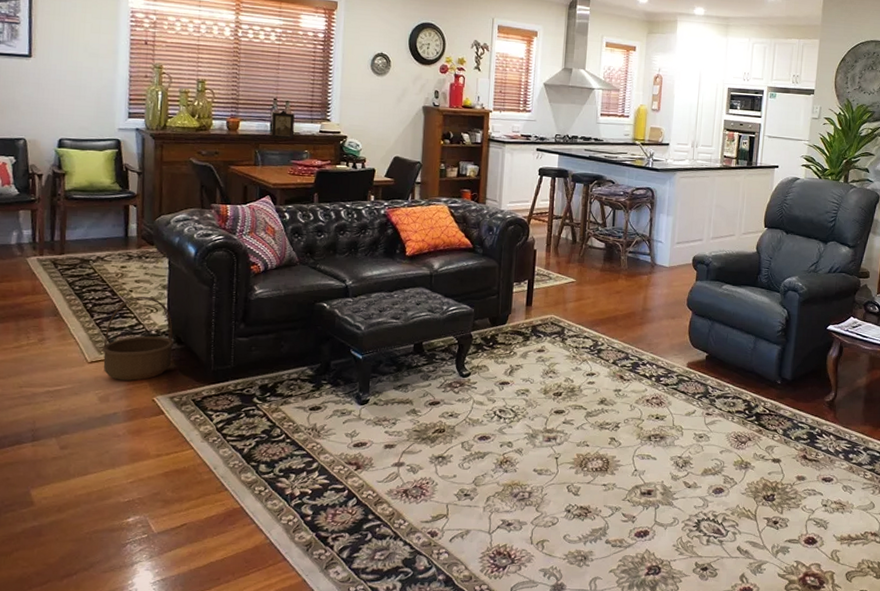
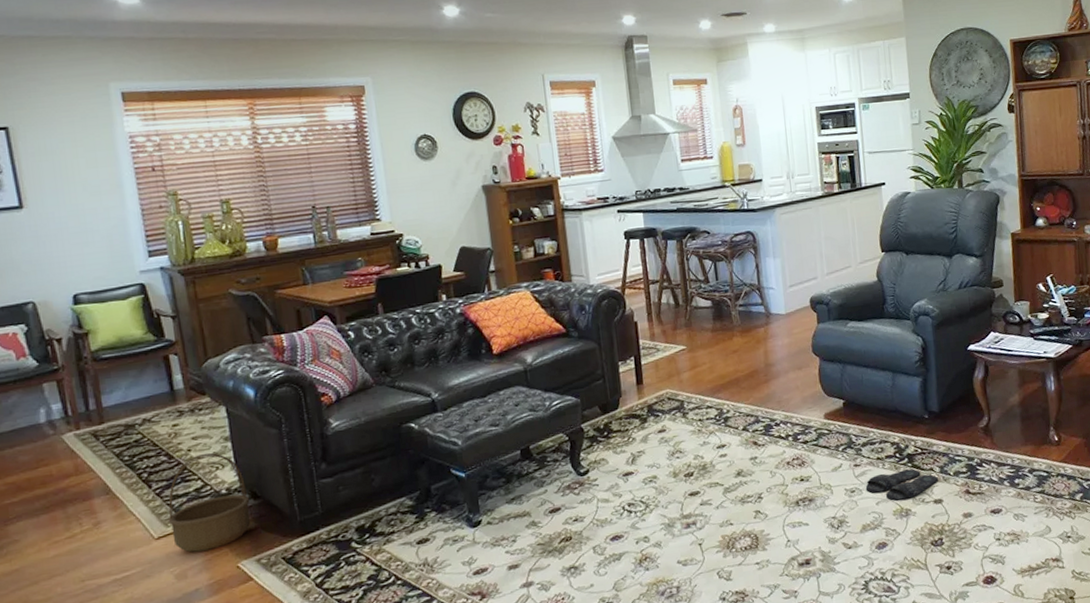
photo frame: present [271,110,295,140] -> none [313,217,344,252]
slippers: none [714,426,780,454] -> present [866,468,938,501]

